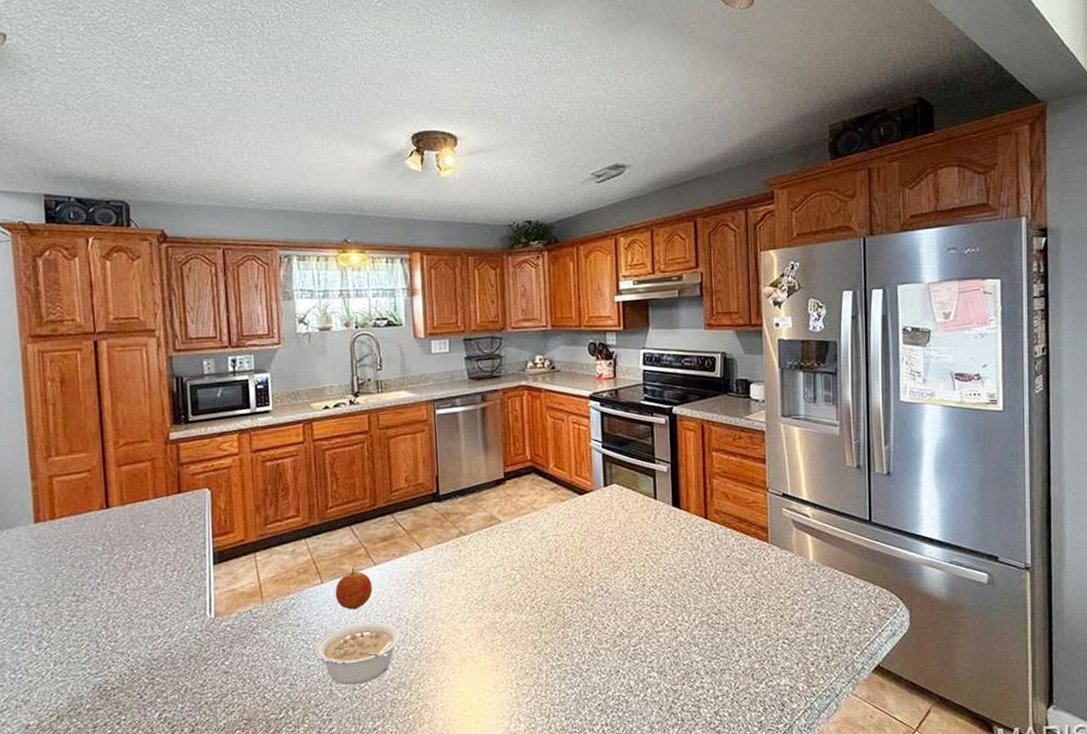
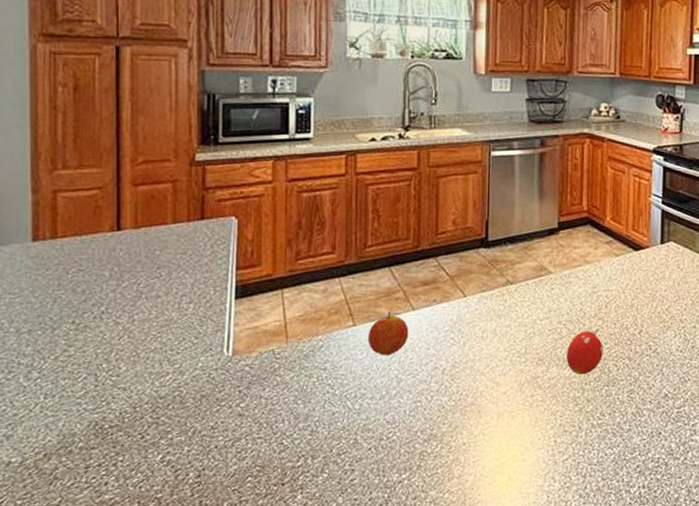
legume: present [314,622,401,685] -> none [340,370,436,434]
fruit: none [522,572,557,619] -> present [566,328,603,375]

